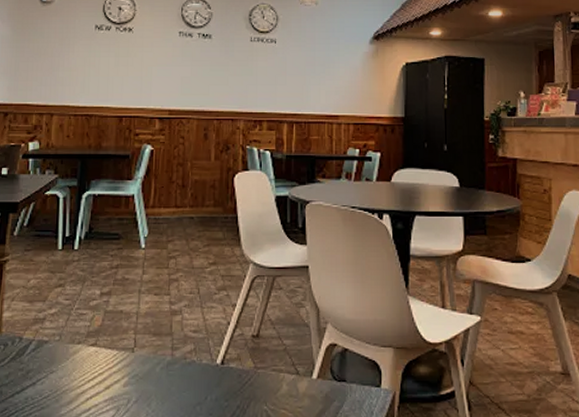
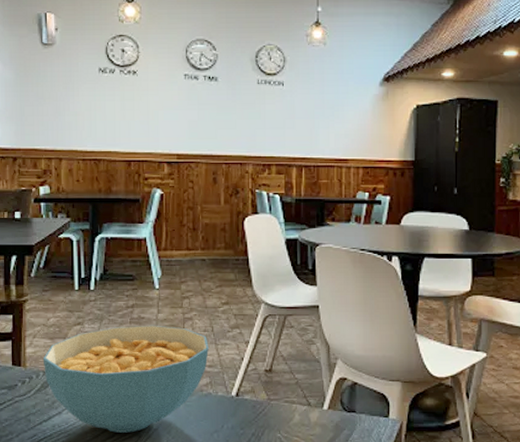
cereal bowl: none [20,286,194,406] -> present [42,325,209,433]

